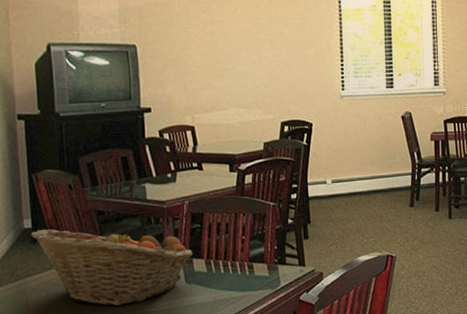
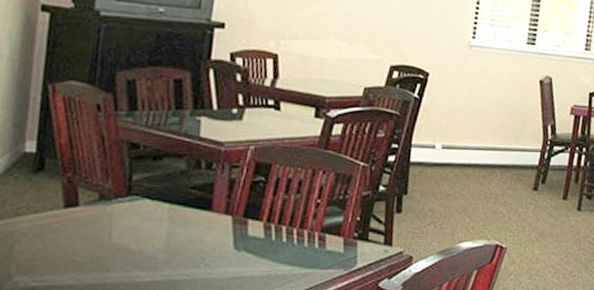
fruit basket: present [31,225,193,306] -> none [32,156,250,268]

